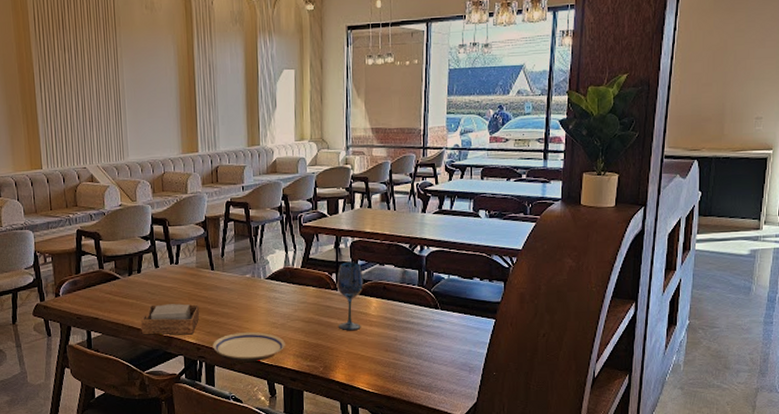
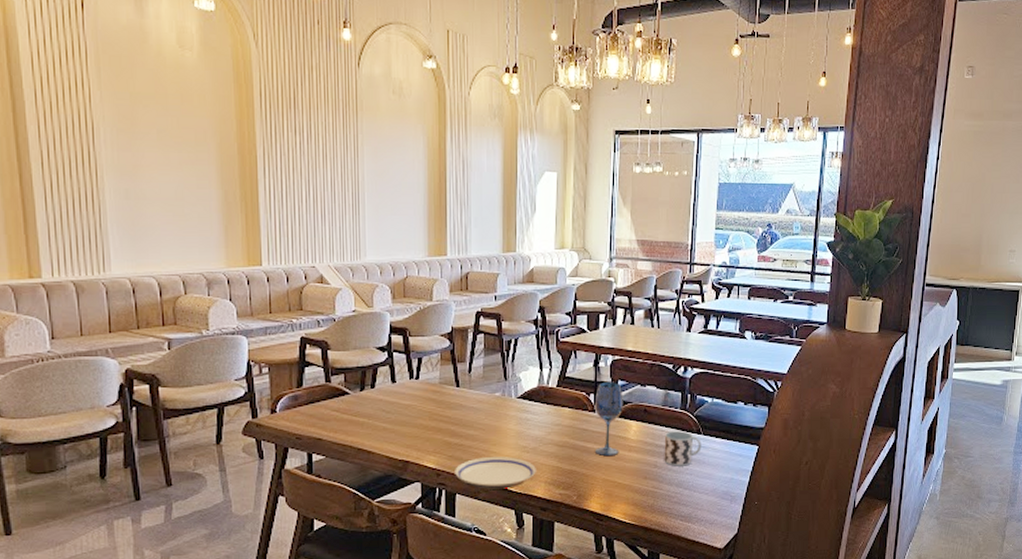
napkin holder: present [141,303,200,335] -> none [372,424,442,459]
cup: none [403,306,439,340] -> present [664,431,702,466]

